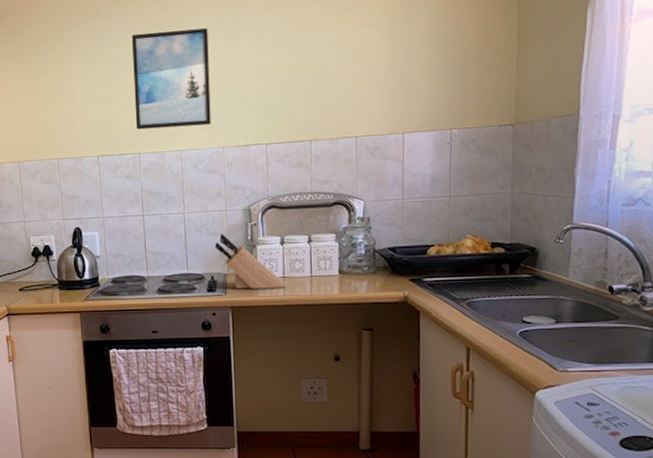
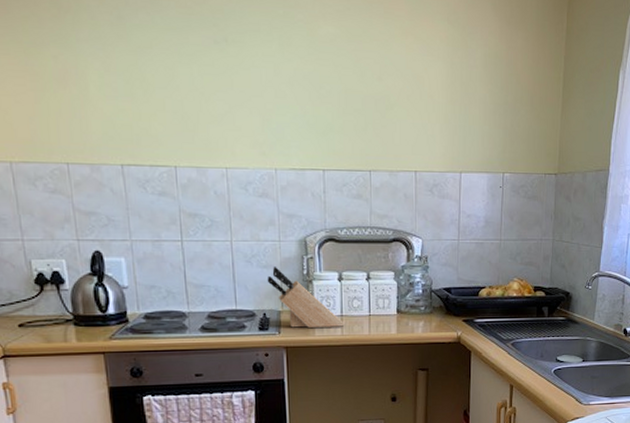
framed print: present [131,28,211,130] -> none [162,18,262,141]

